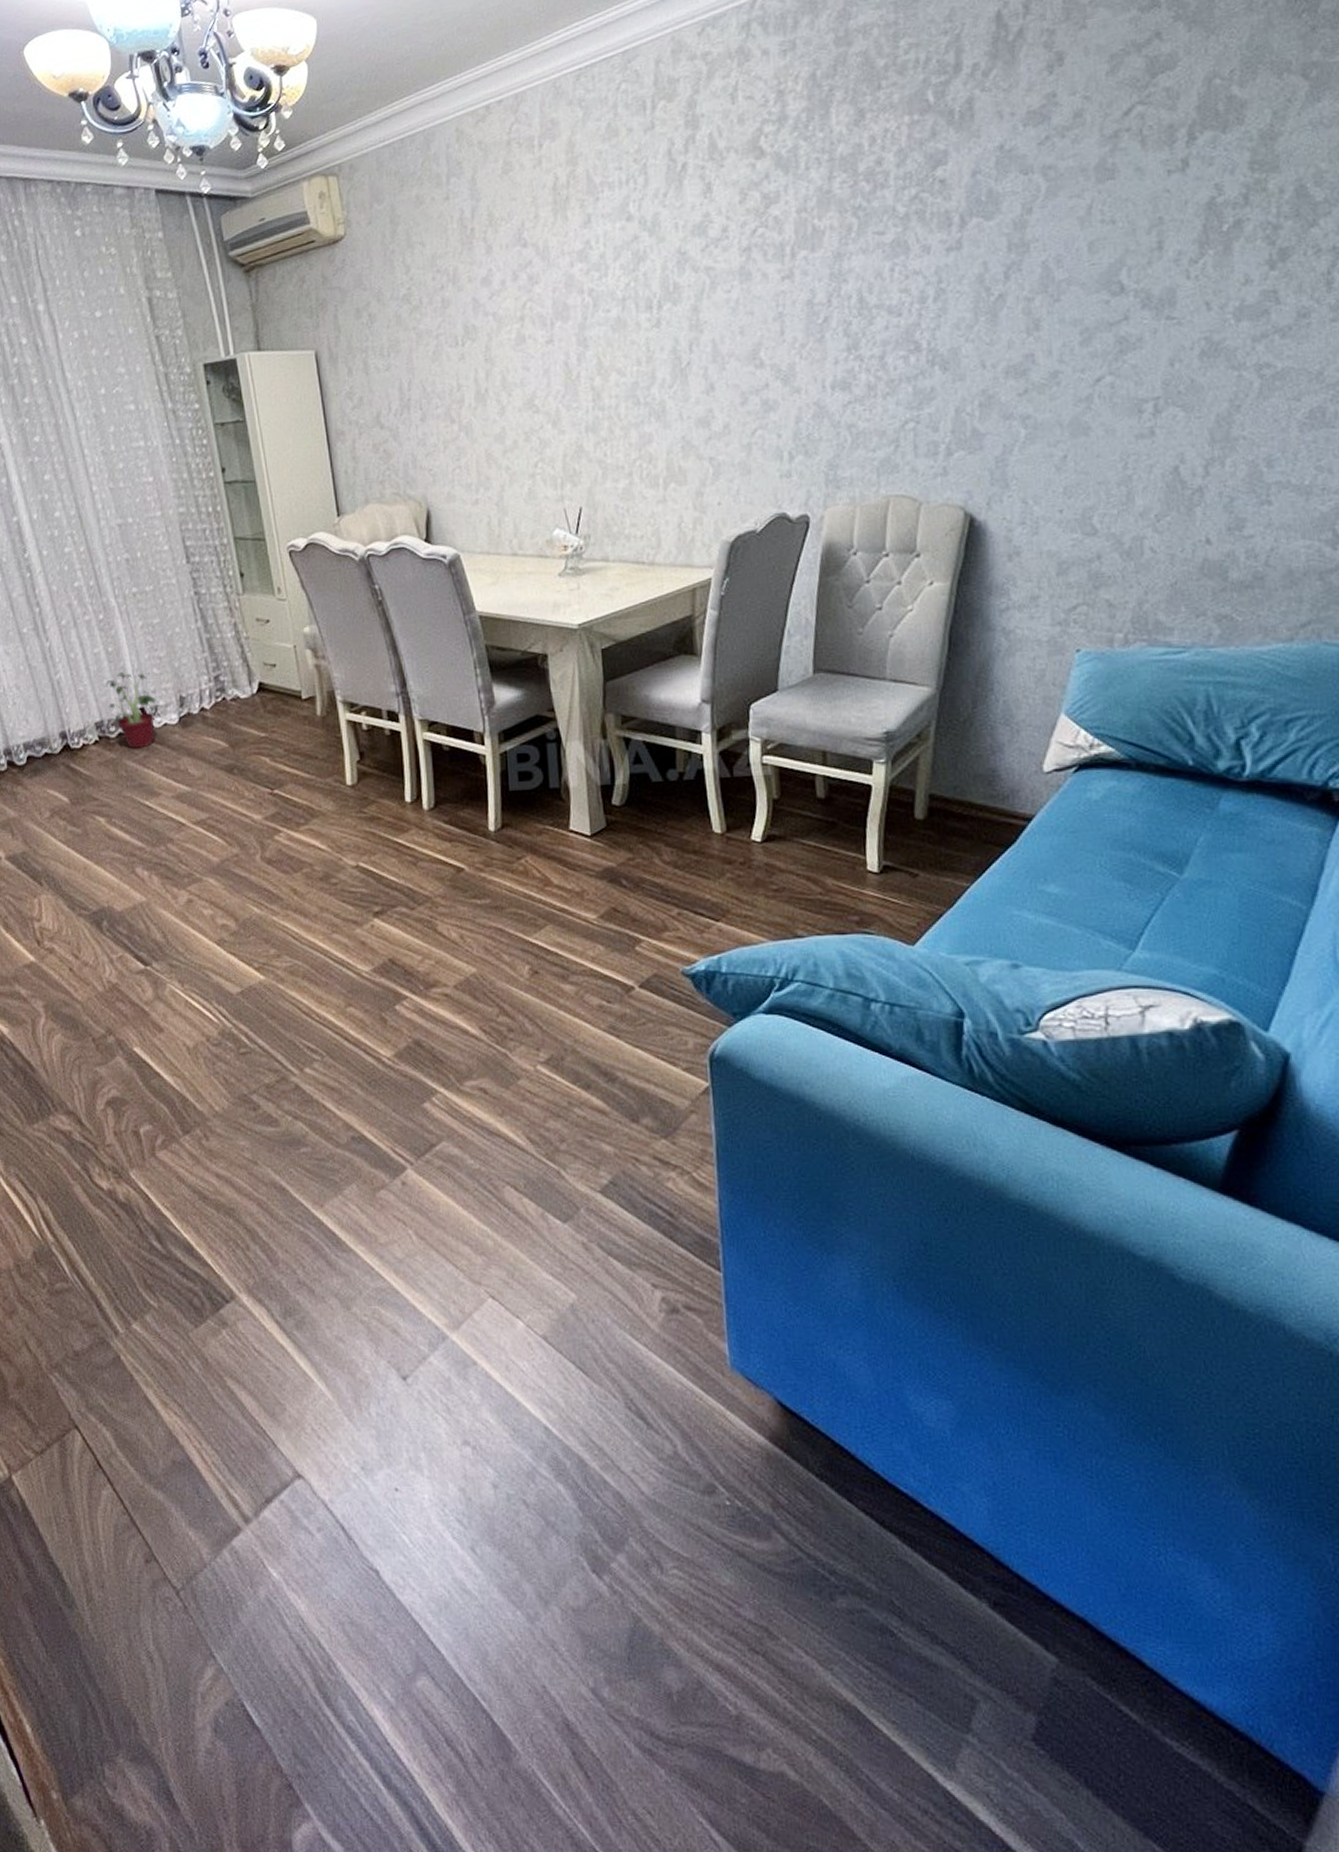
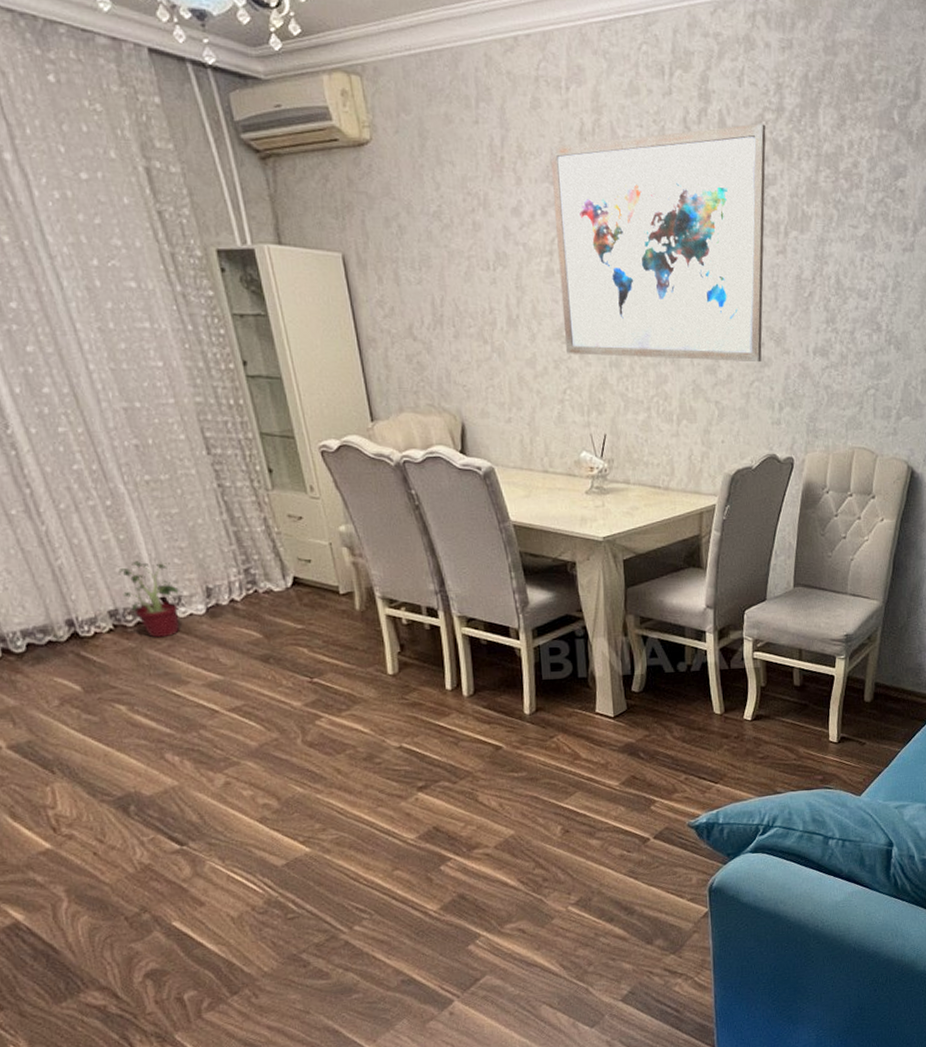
wall art: none [521,138,766,424] -> present [549,124,766,363]

